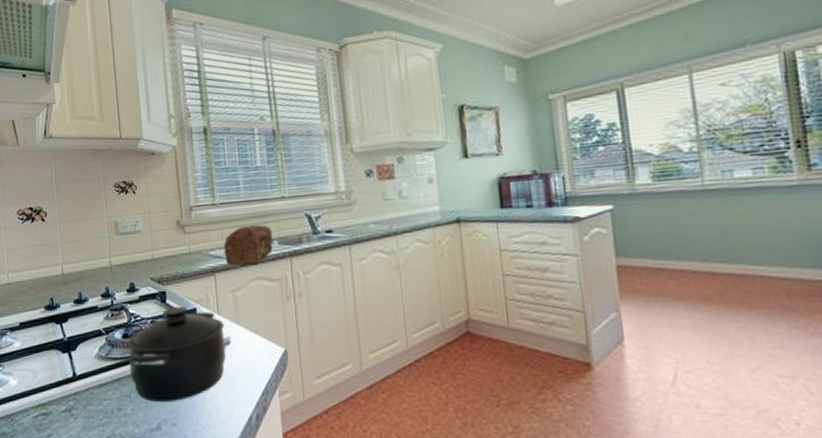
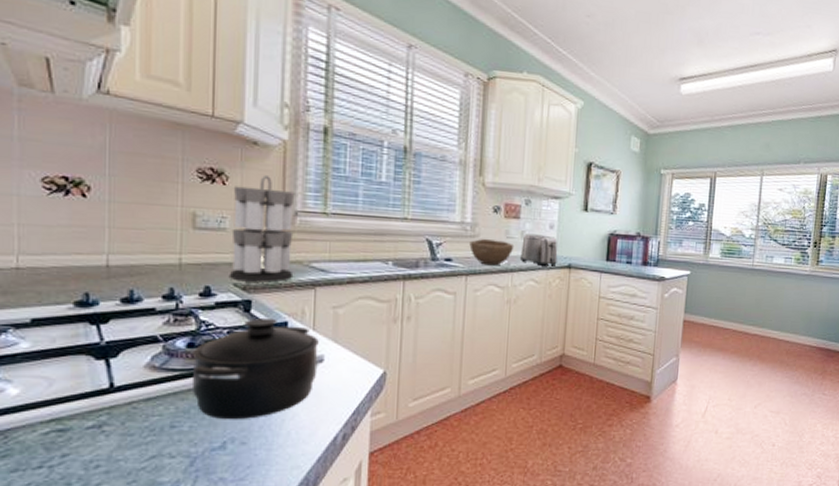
spice rack: none [141,180,196,276] -> present [228,175,295,283]
bread loaf: present [223,224,273,266] -> none [330,242,389,284]
bowl: none [347,204,394,232] -> present [469,239,515,266]
toaster: none [401,191,444,224] -> present [519,233,558,266]

